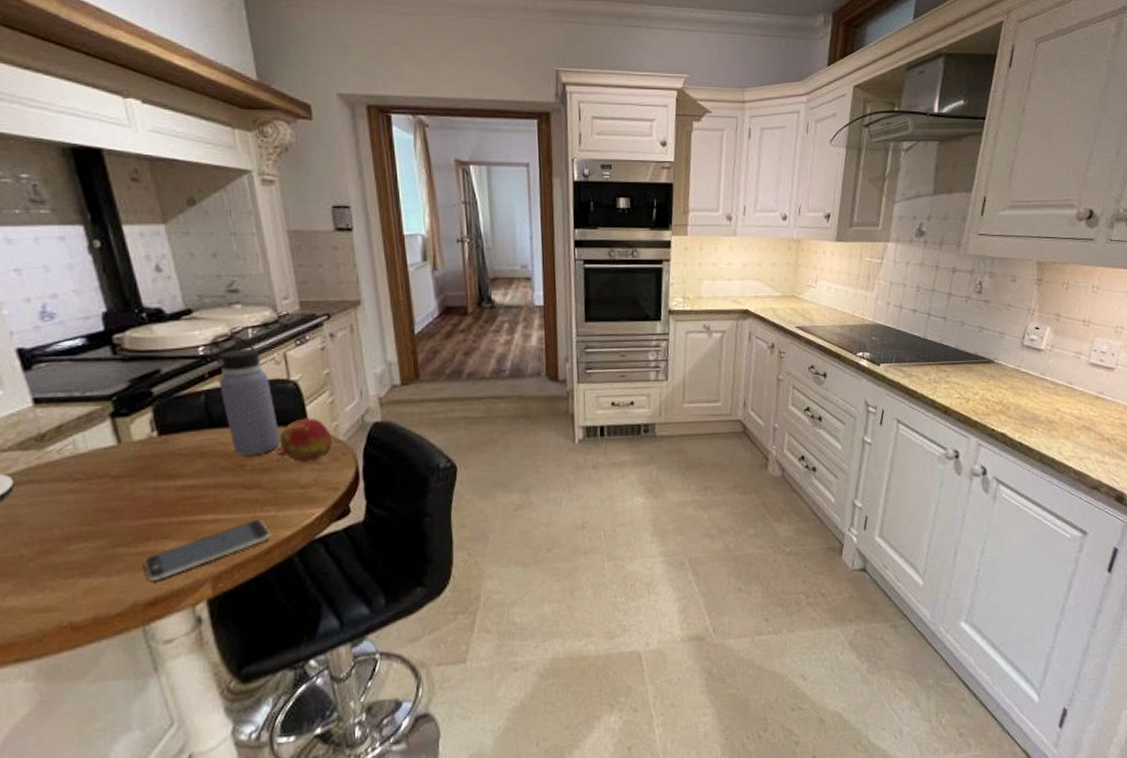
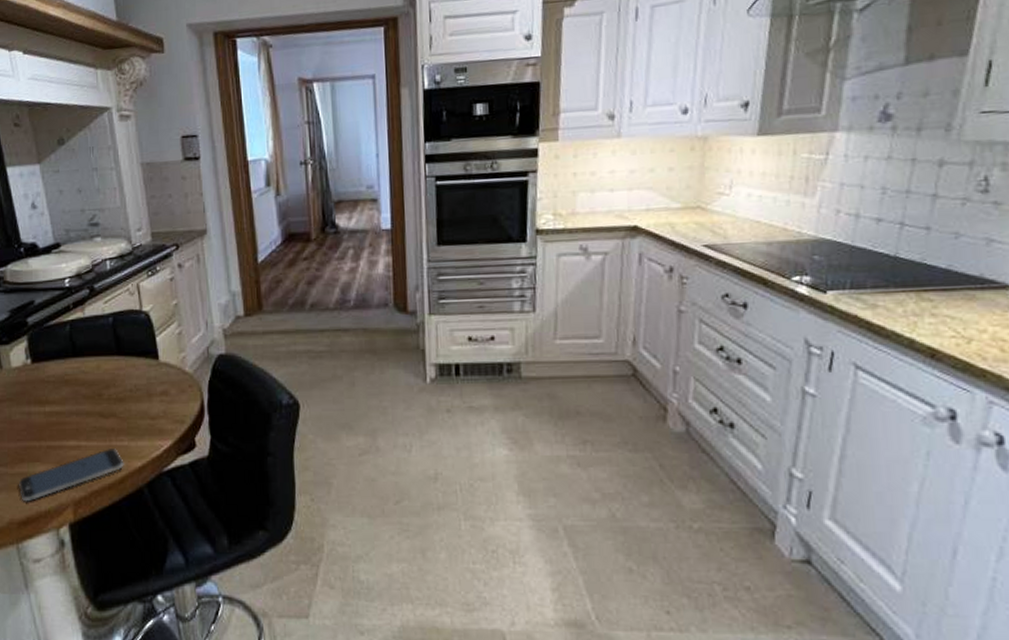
water bottle: present [208,334,280,456] -> none [73,266,133,385]
fruit: present [275,417,332,463] -> none [128,348,179,393]

